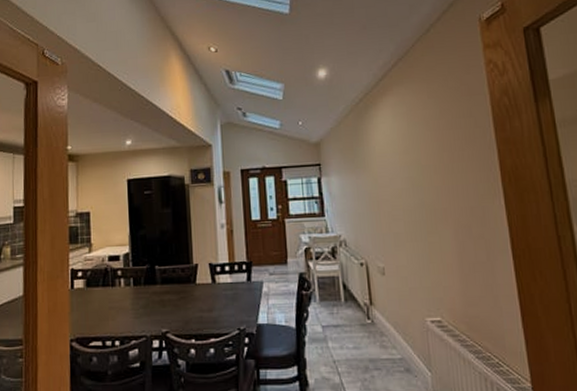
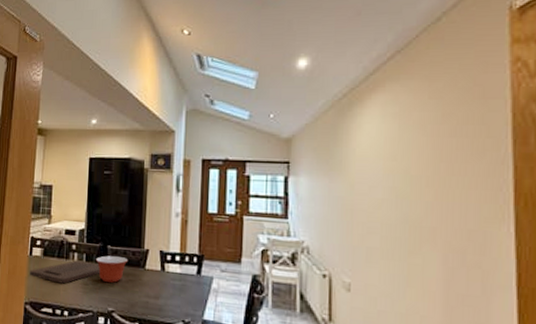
cutting board: none [73,285,150,313] -> present [30,260,101,284]
mixing bowl: none [143,275,178,304] -> present [95,255,129,283]

